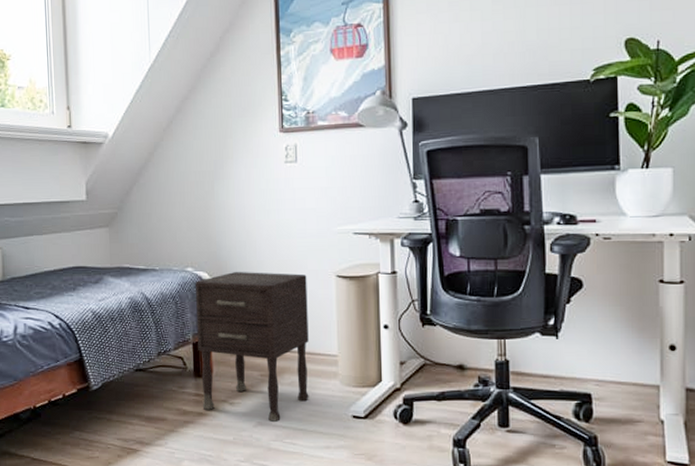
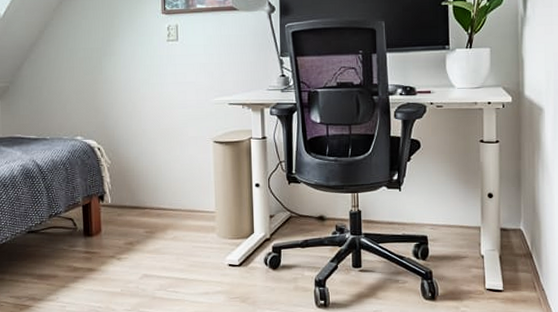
nightstand: present [196,272,309,422] -> none [85,139,190,273]

